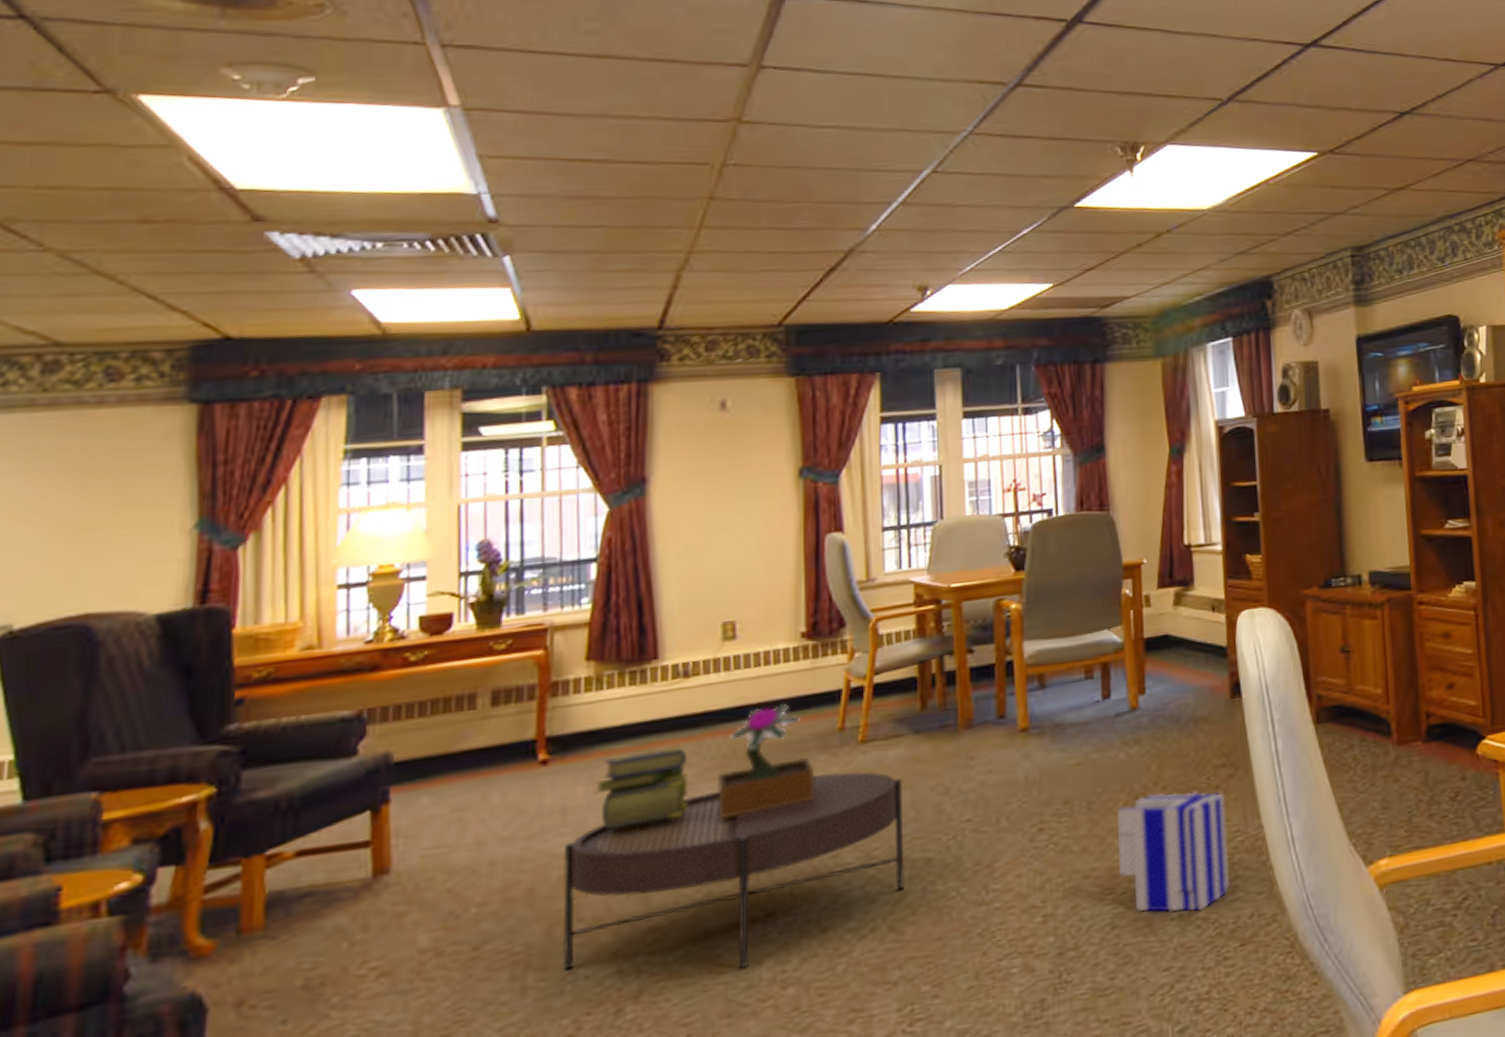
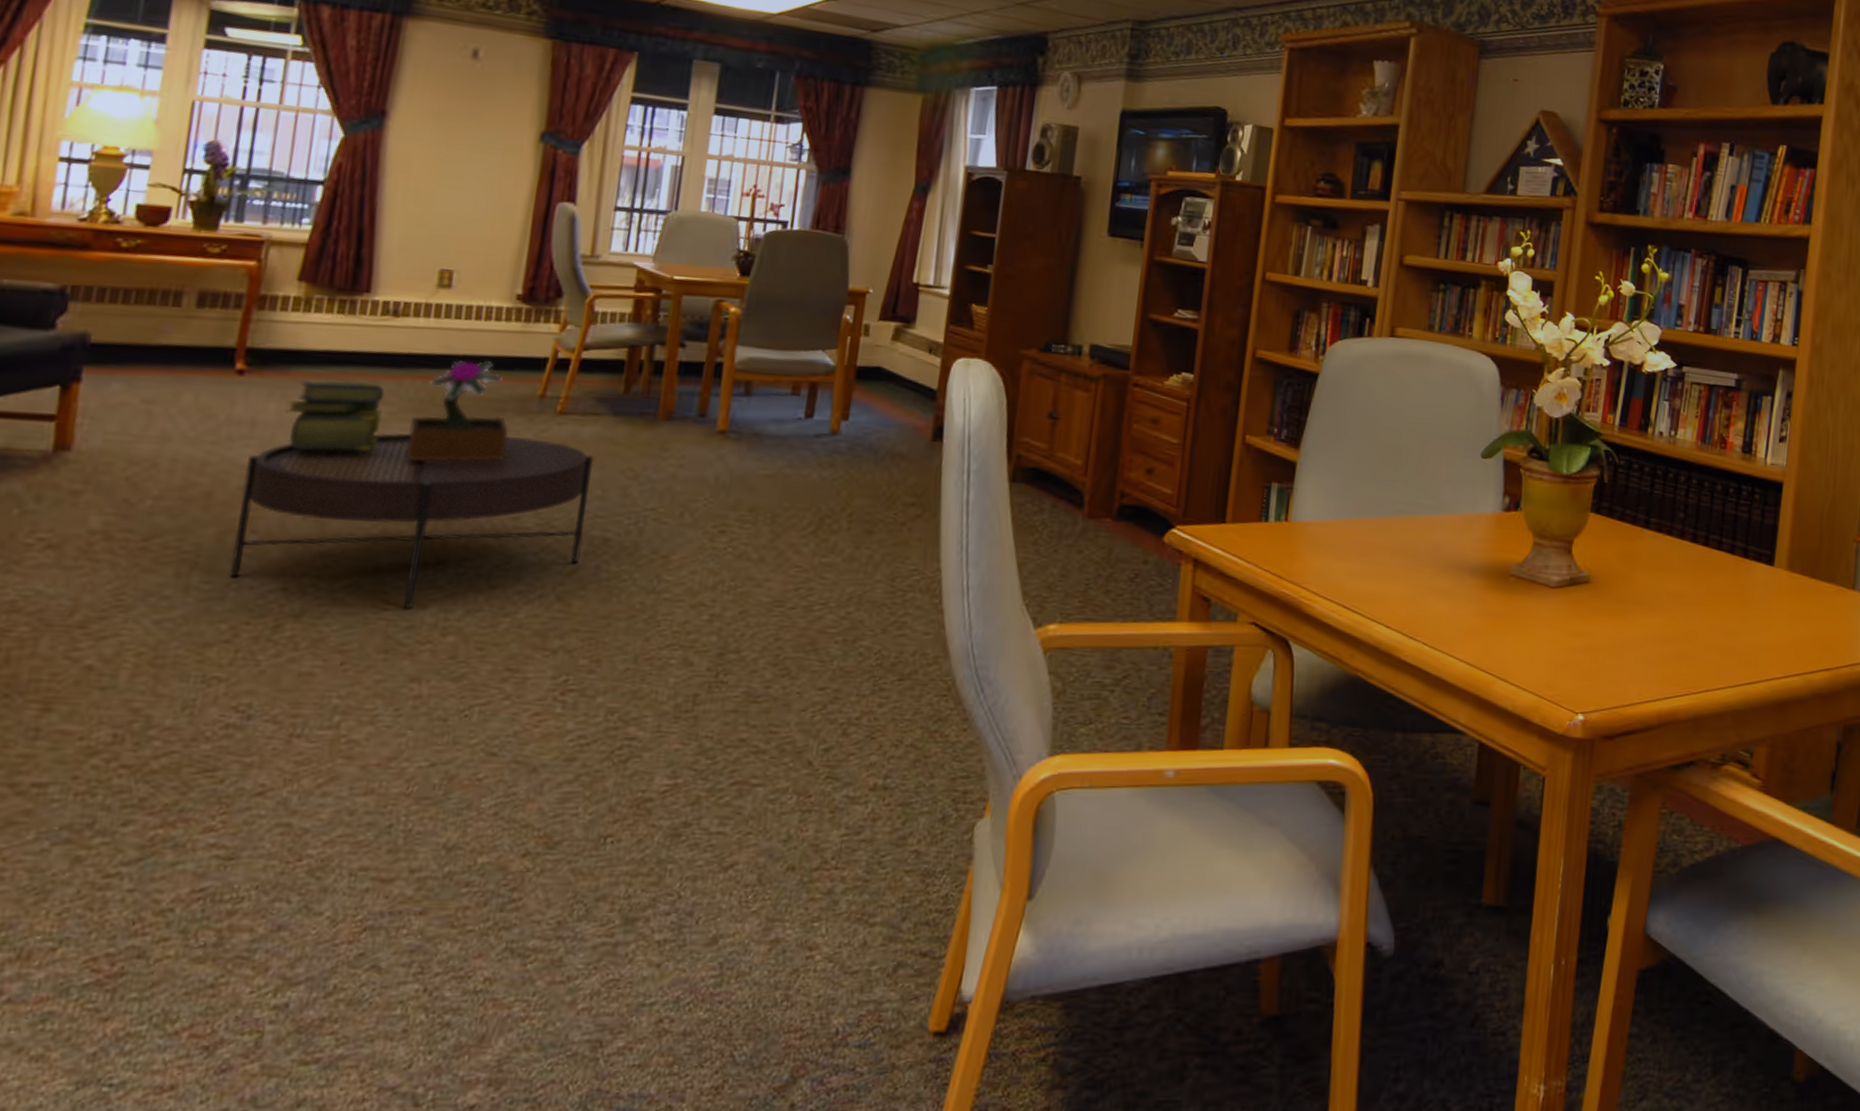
wastebasket: present [1116,791,1230,913] -> none [792,518,909,640]

